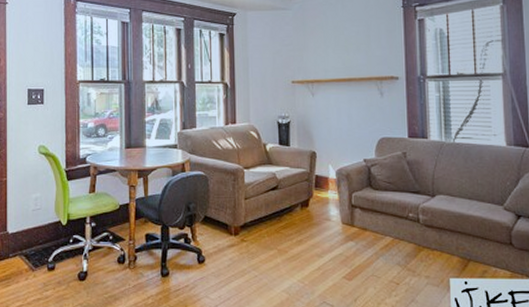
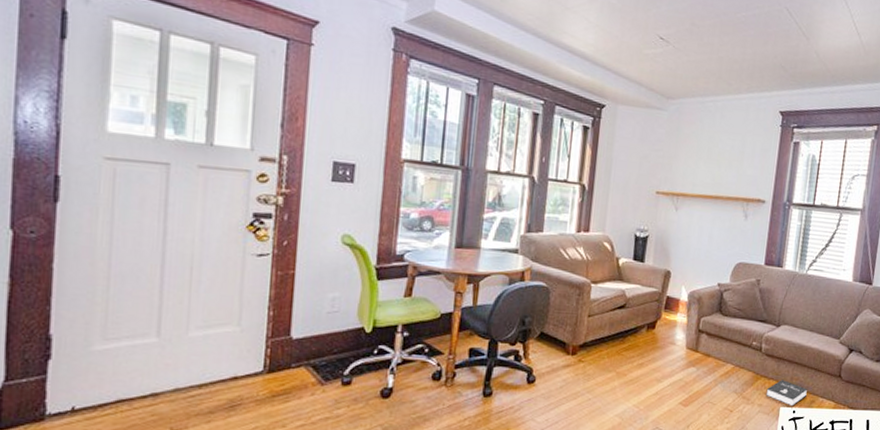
booklet: none [431,250,477,277] -> present [766,380,807,407]

